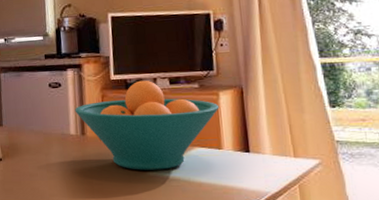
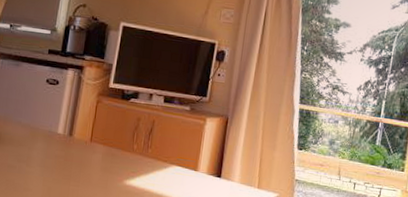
fruit bowl: present [75,80,220,170] -> none [67,93,204,182]

